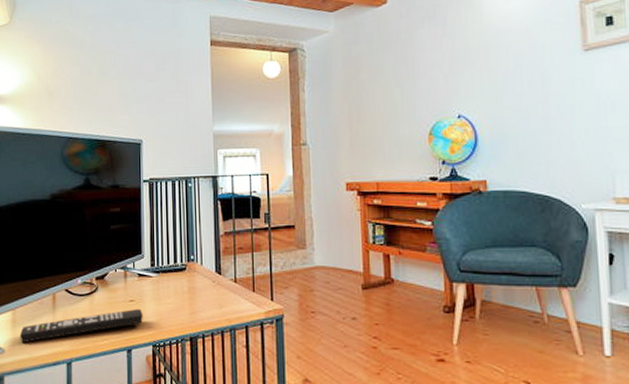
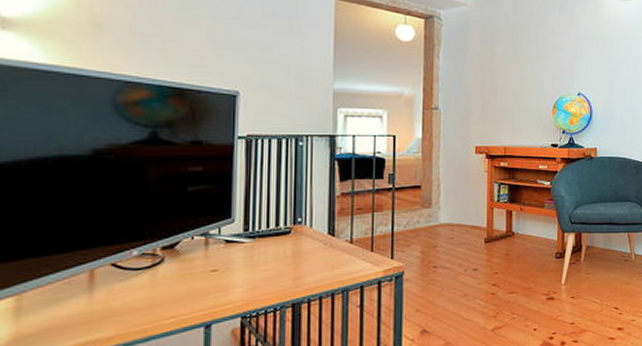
remote control: present [19,308,143,344] -> none [27,278,230,336]

